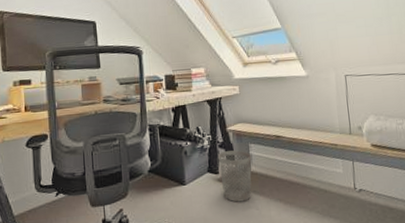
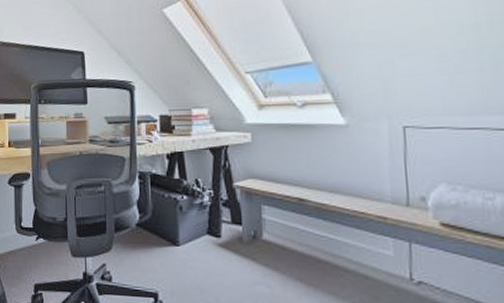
wastebasket: present [217,150,252,202] -> none [220,211,264,276]

